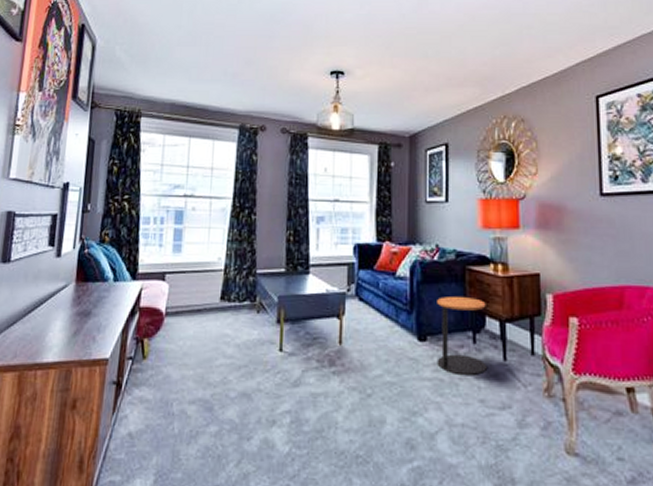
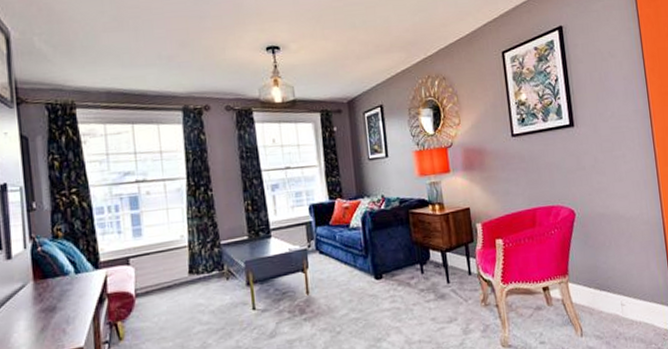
side table: present [437,295,486,376] -> none [387,236,434,302]

